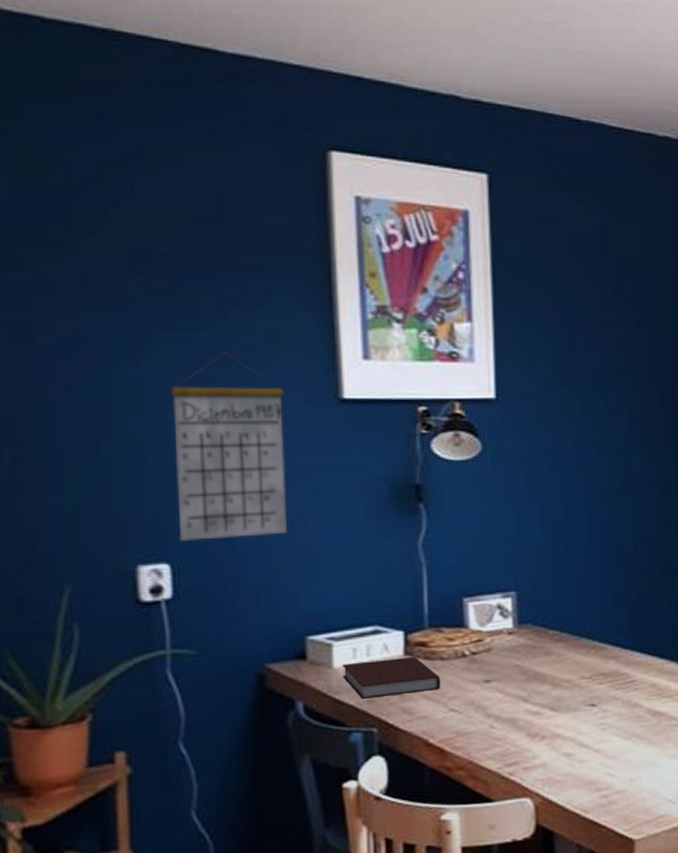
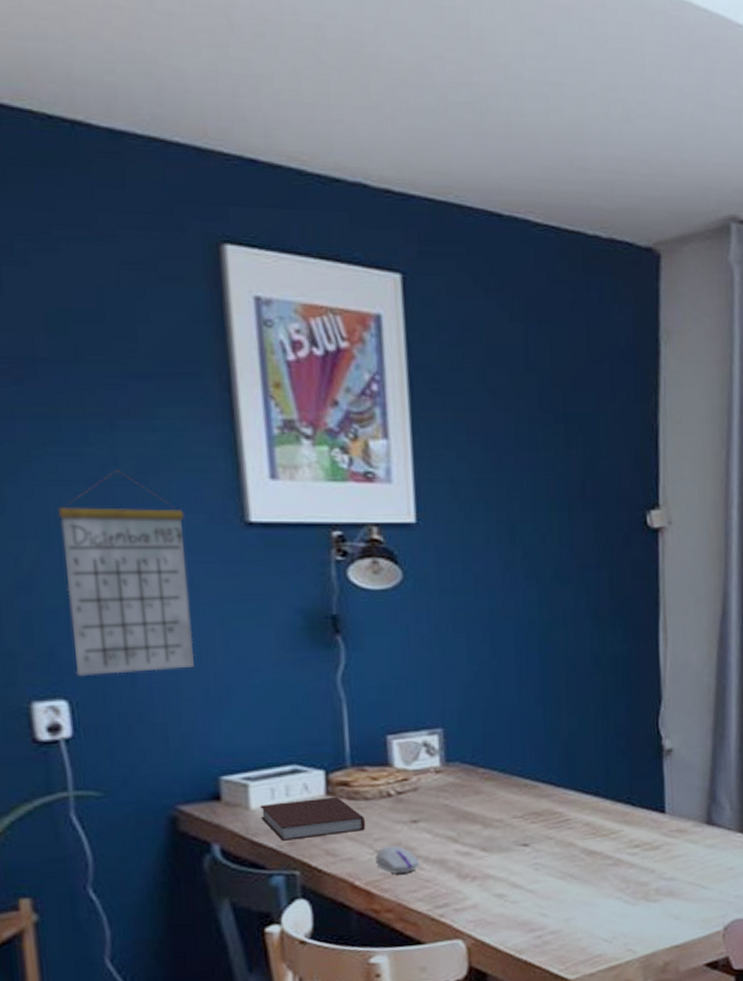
computer mouse: none [449,704,491,733] -> present [375,845,419,874]

